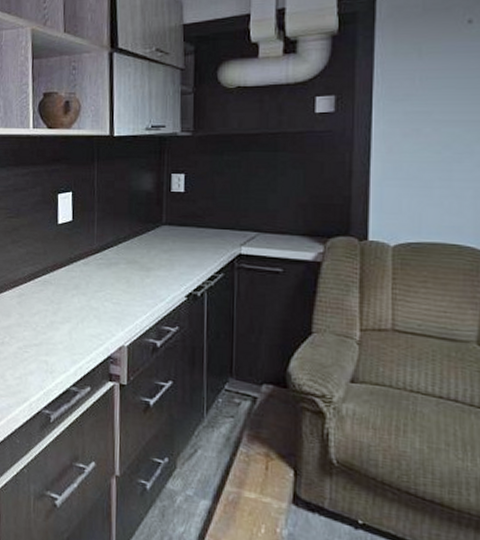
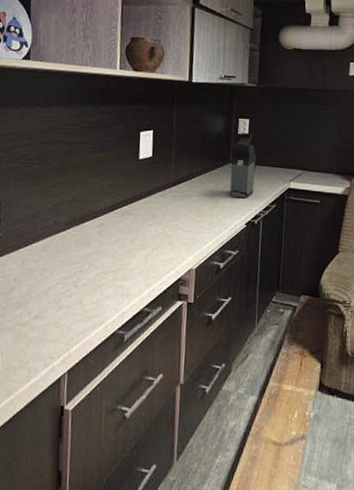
coffee maker: none [164,189,195,266] -> present [230,132,256,198]

